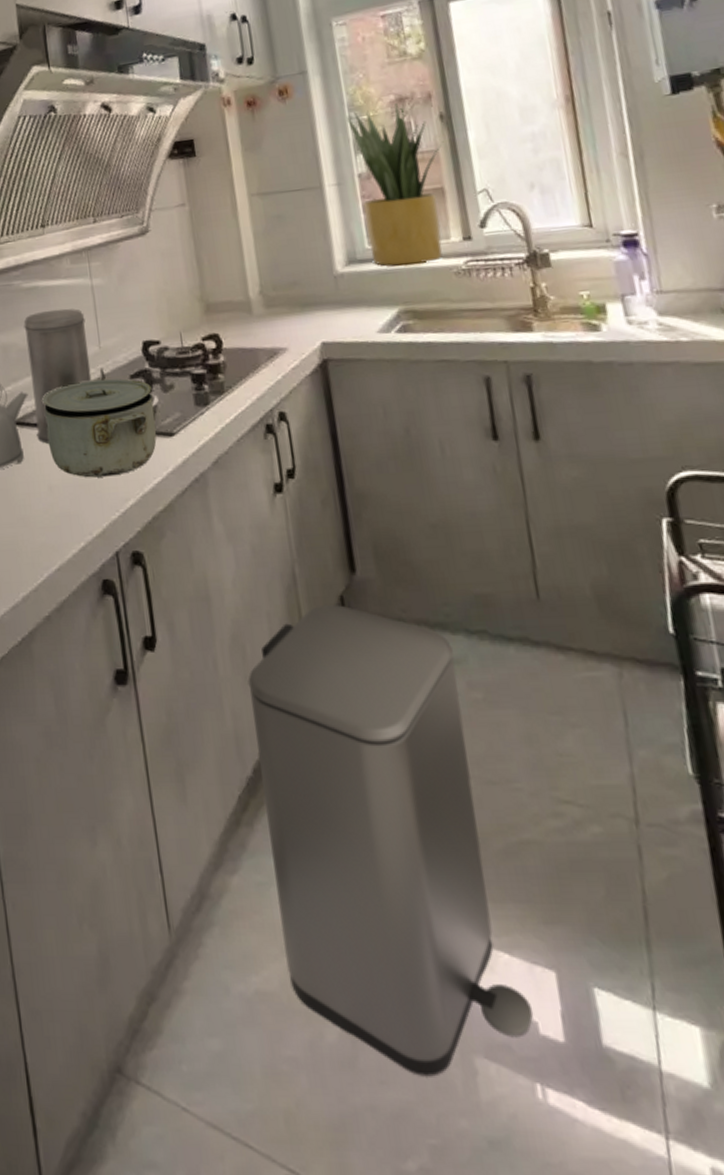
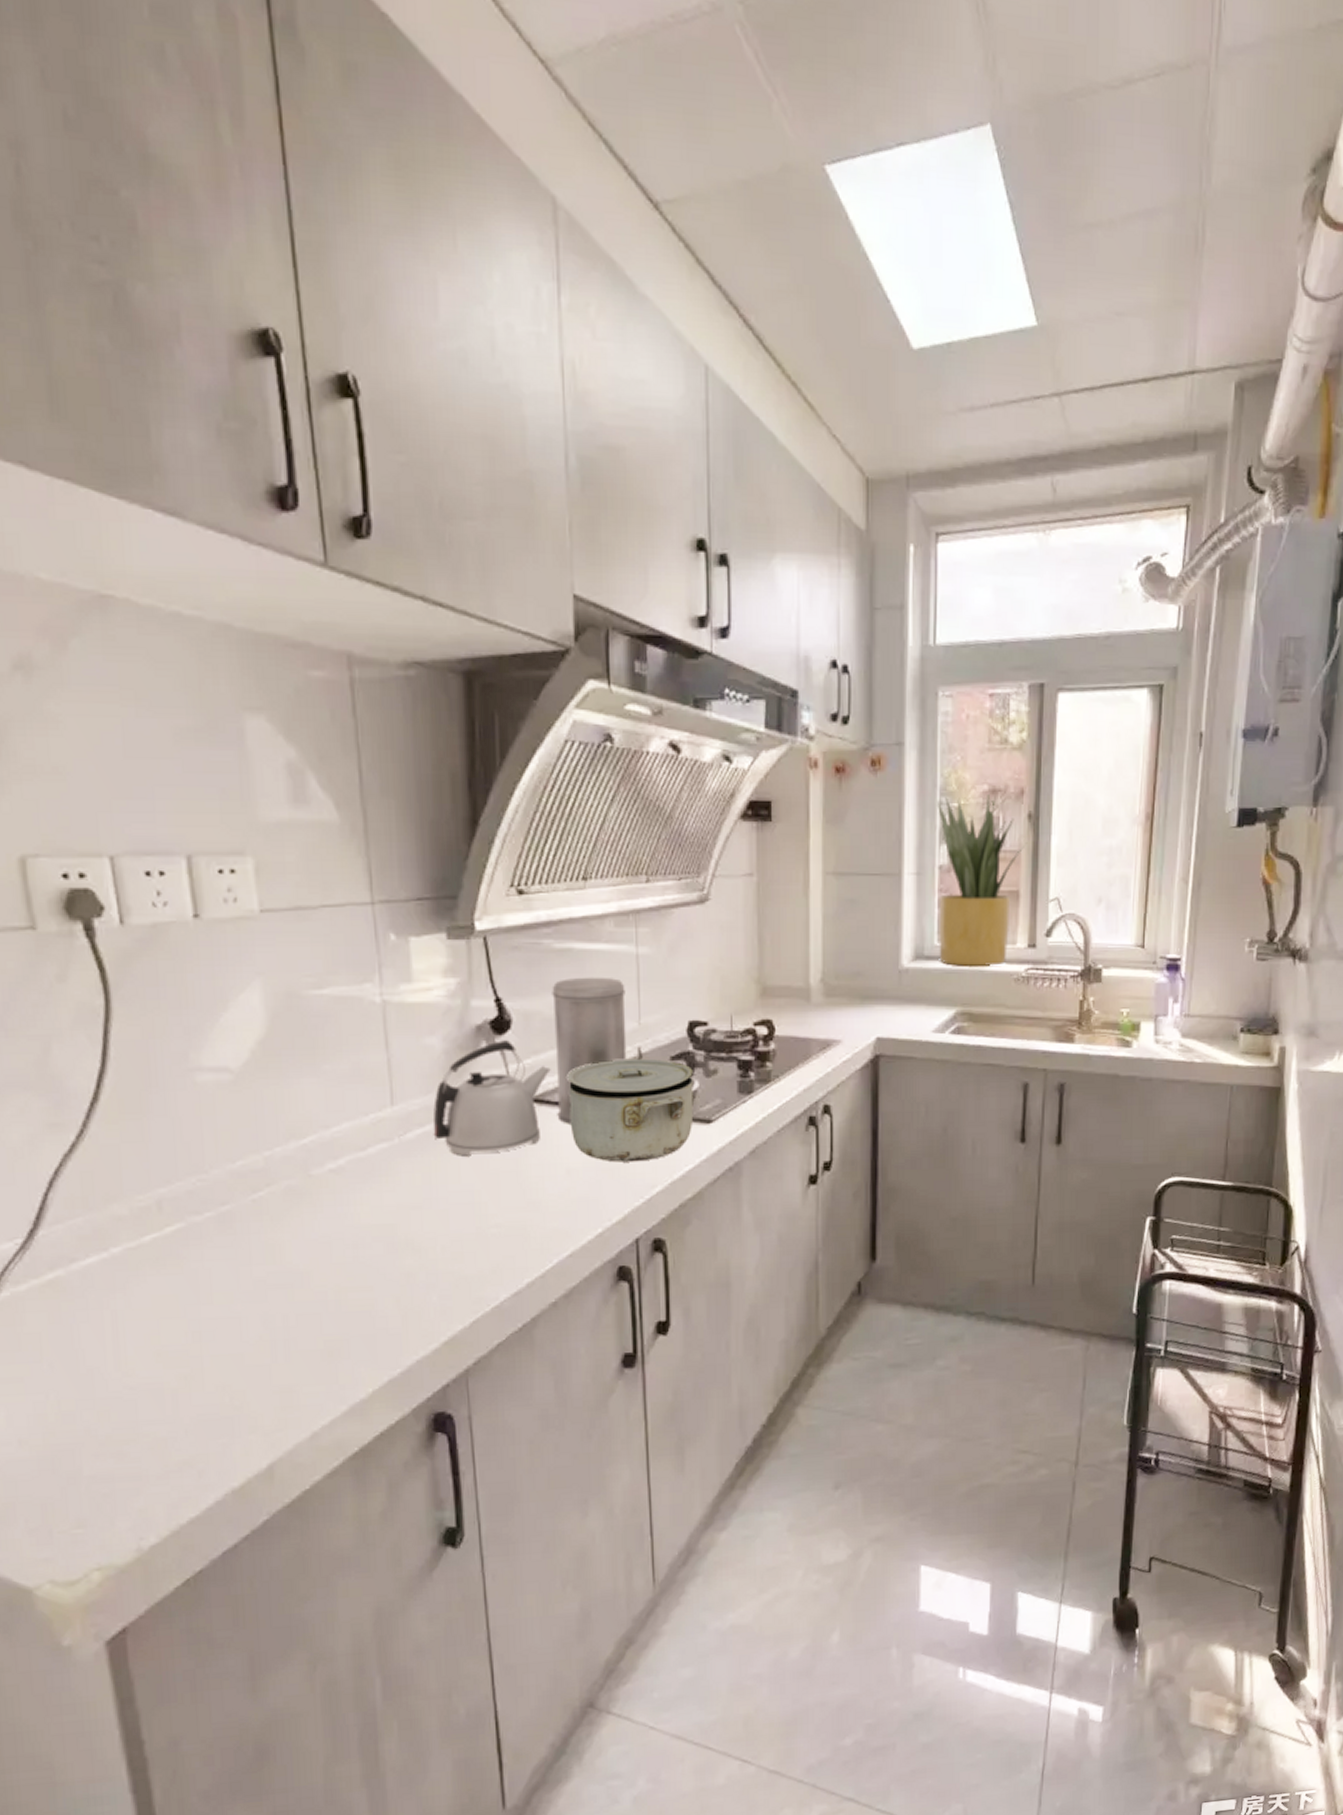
pedal bin: present [248,604,534,1077] -> none [758,1289,967,1675]

